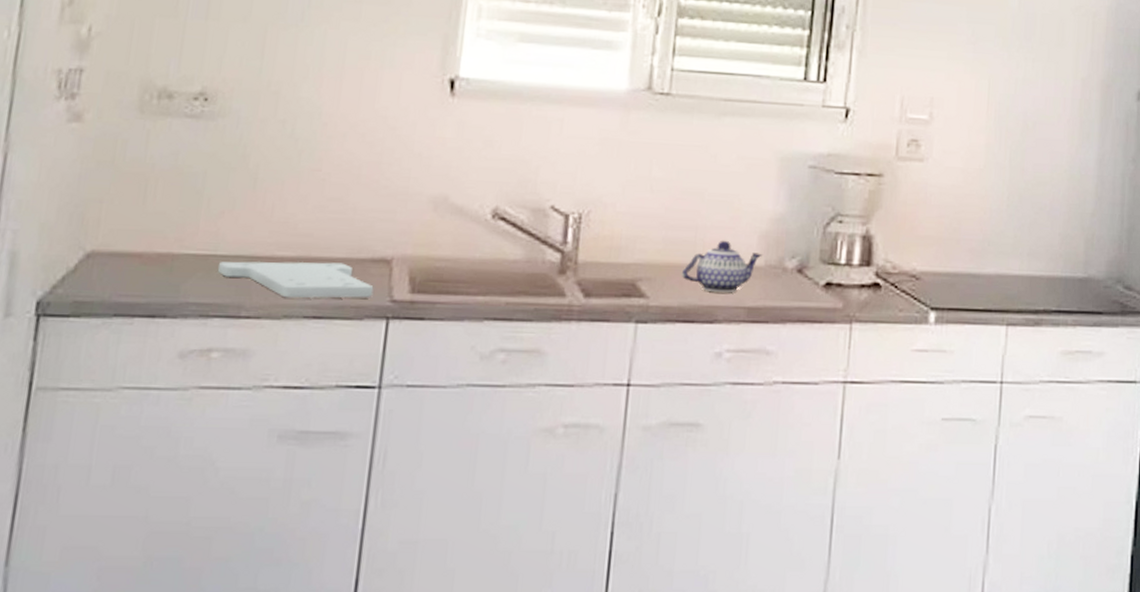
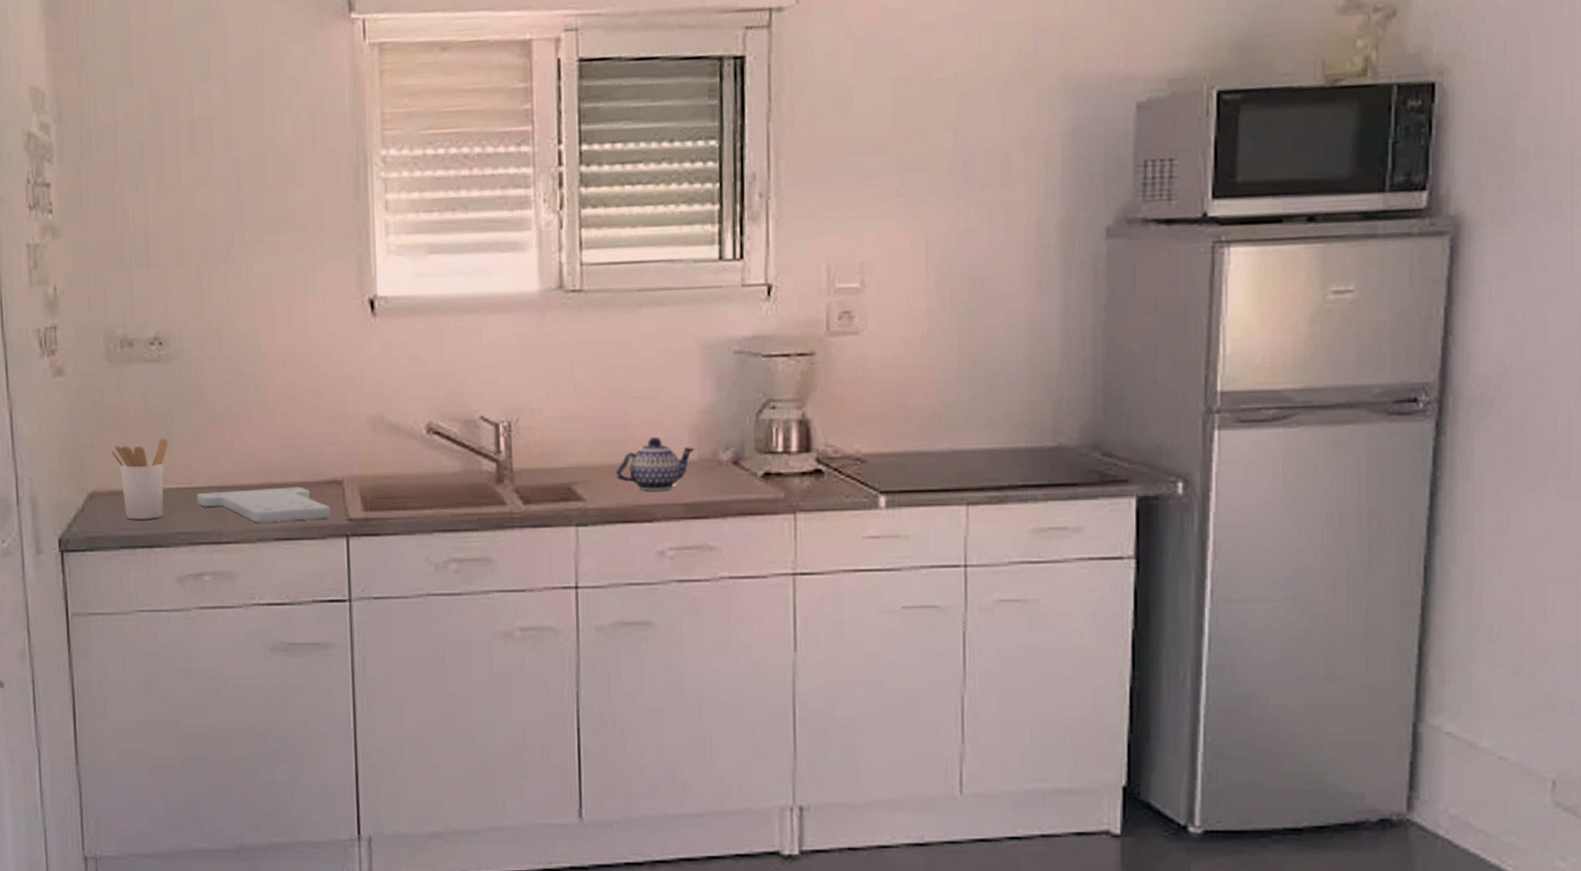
utensil holder: none [122,199,196,287] -> present [110,438,168,520]

